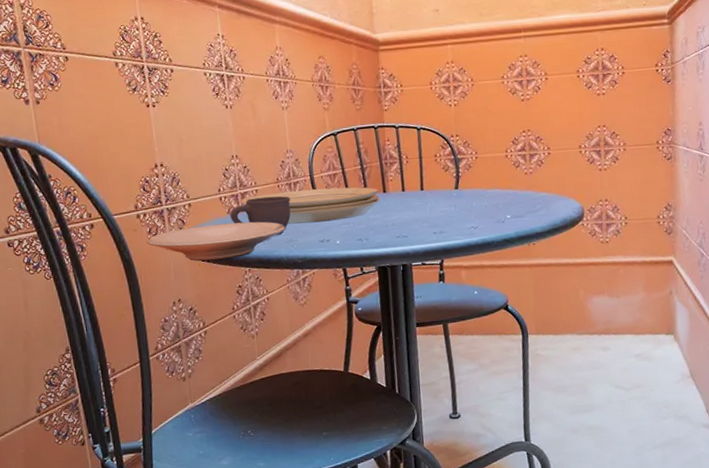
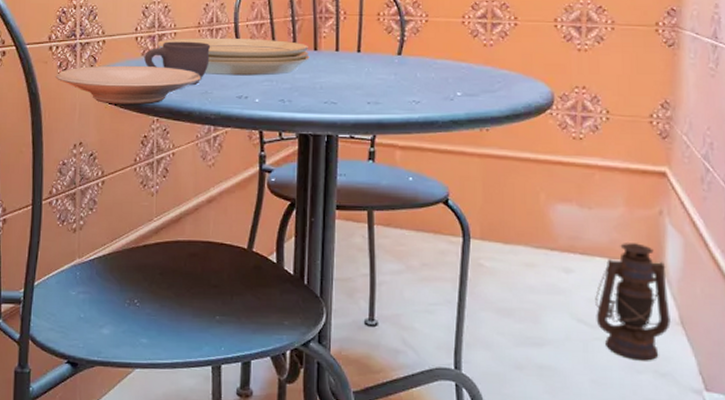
lantern: none [627,319,684,410] -> present [595,243,671,361]

